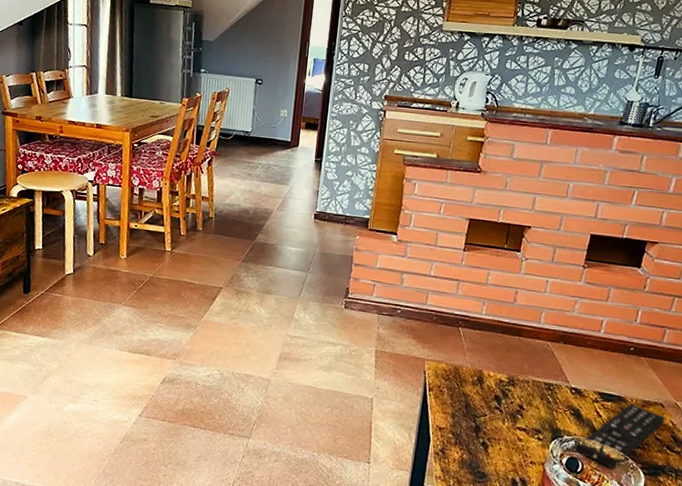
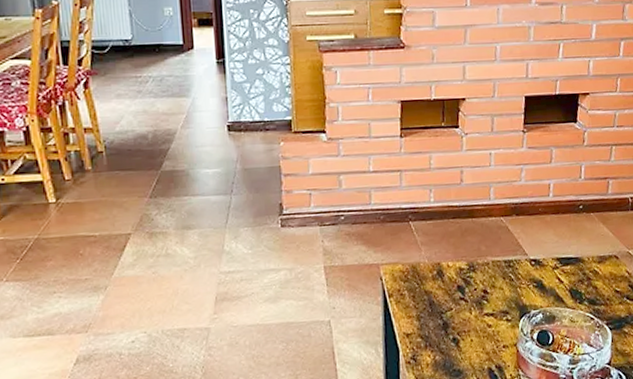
remote control: present [576,404,665,469] -> none [544,262,621,333]

